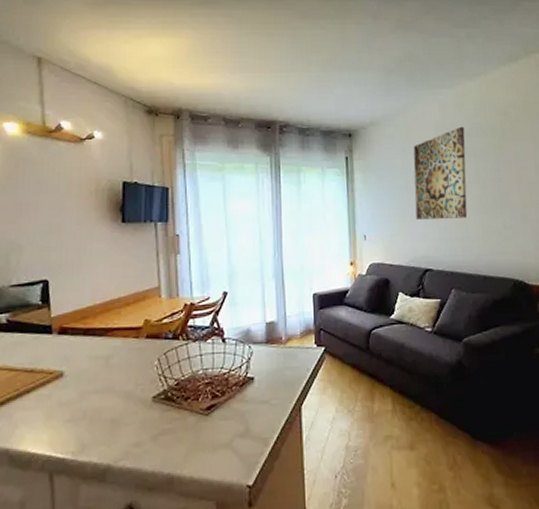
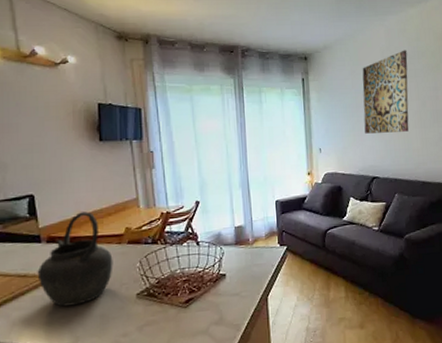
kettle: none [45,300,129,408] -> present [37,212,113,307]

